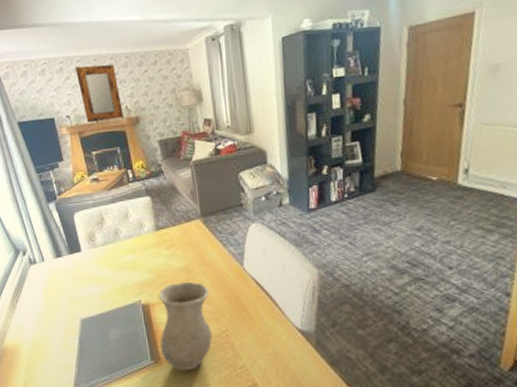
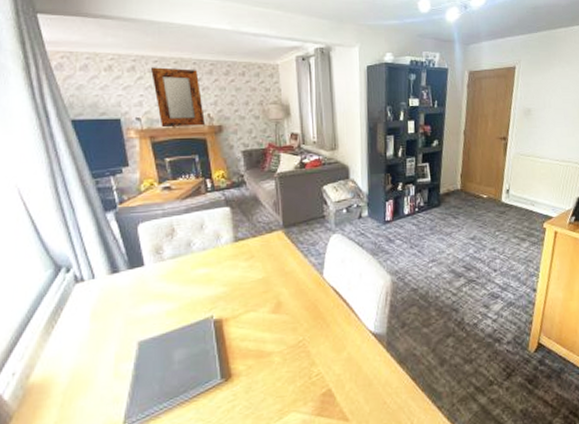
vase: present [158,281,213,371] -> none [232,292,289,387]

